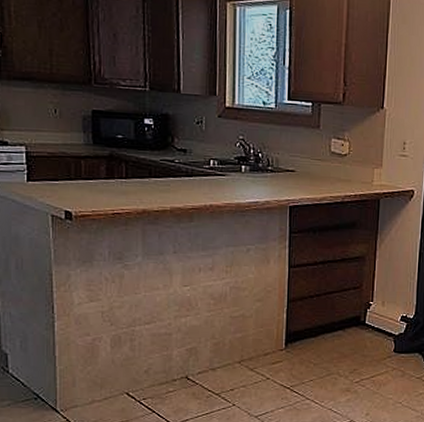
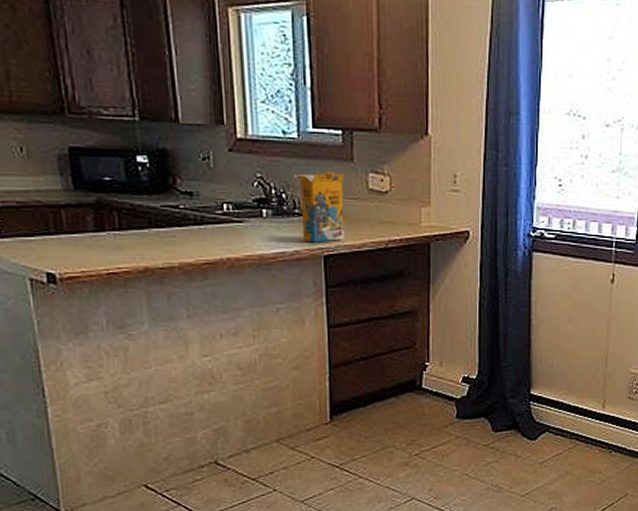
cereal box: none [270,135,313,195] -> present [295,171,346,243]

